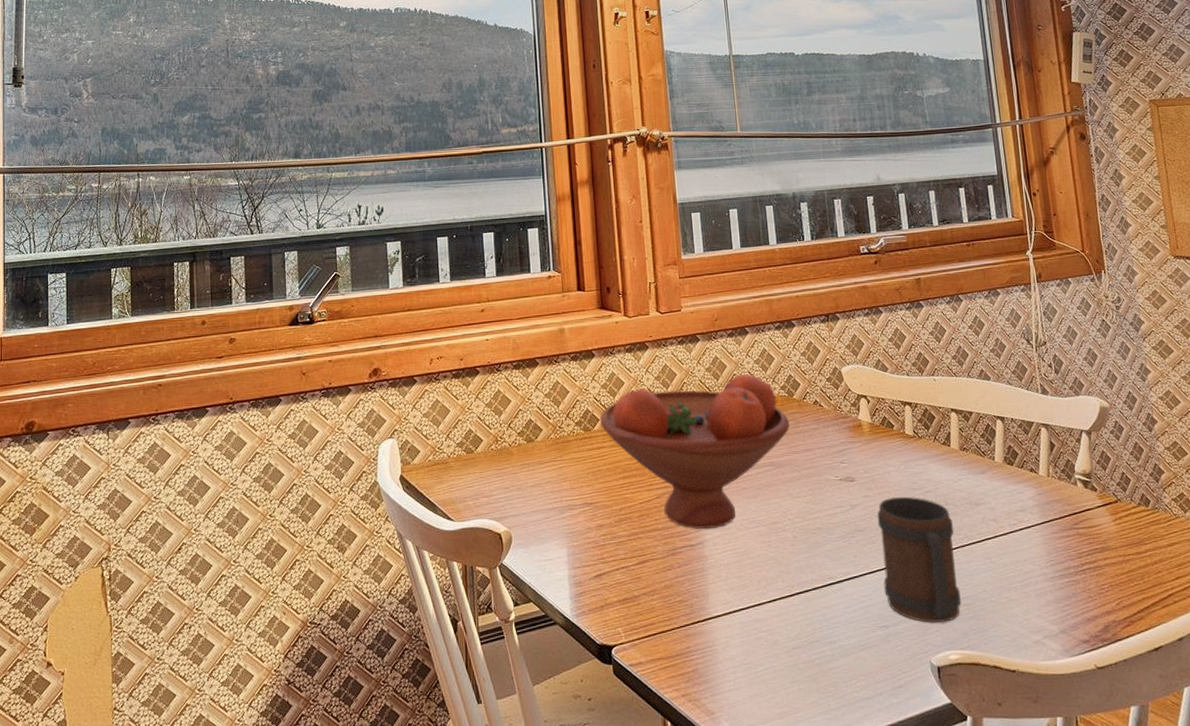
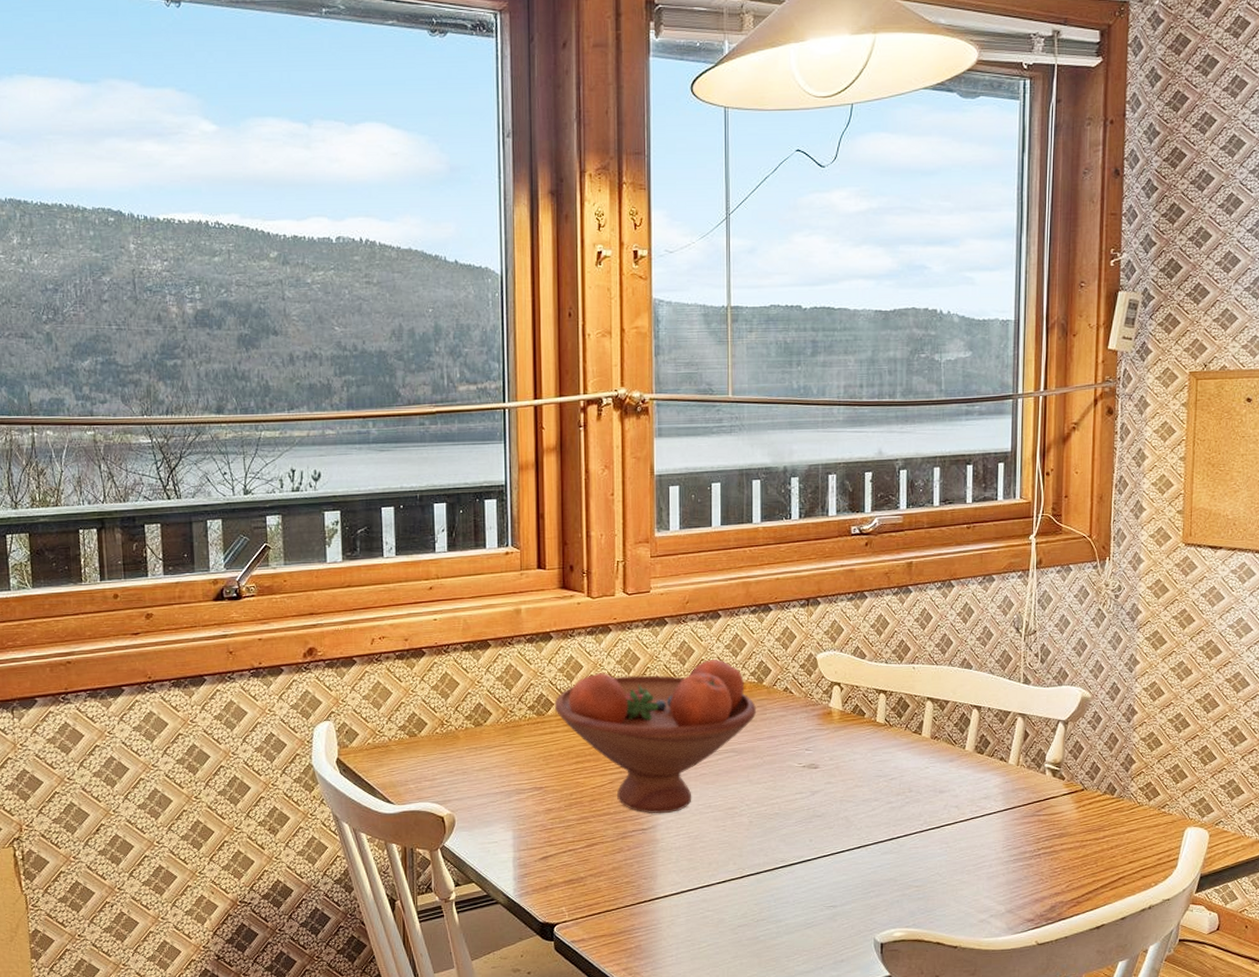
mug: present [877,496,961,623] -> none [836,783,915,903]

